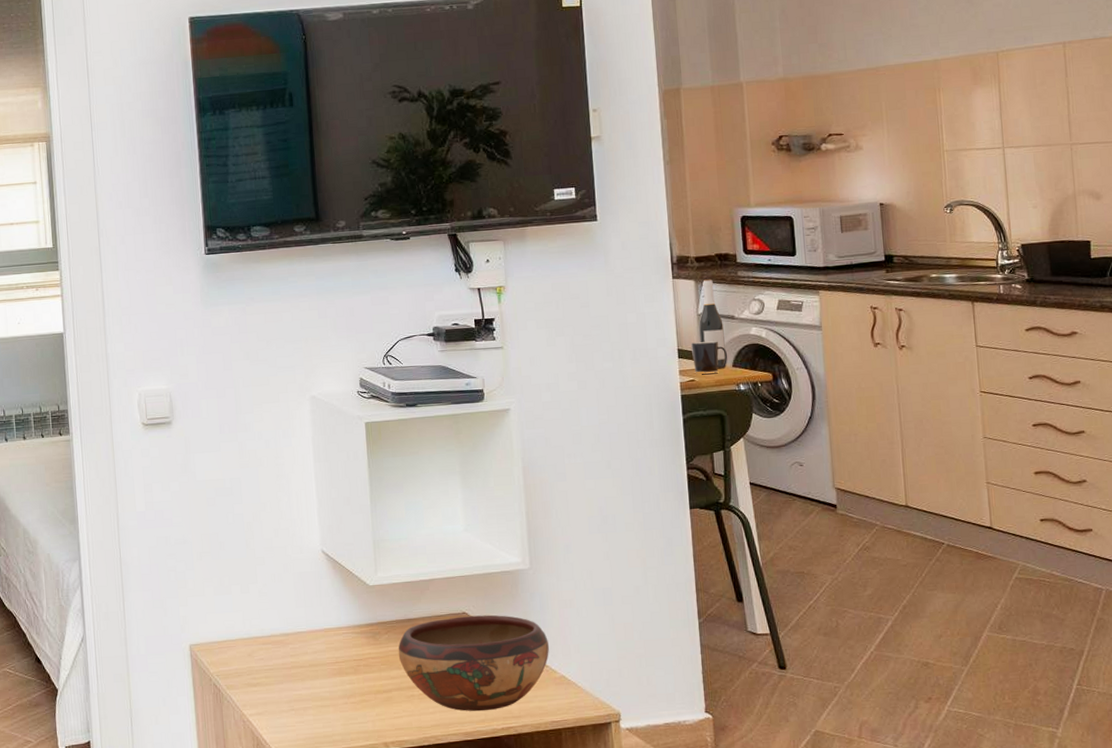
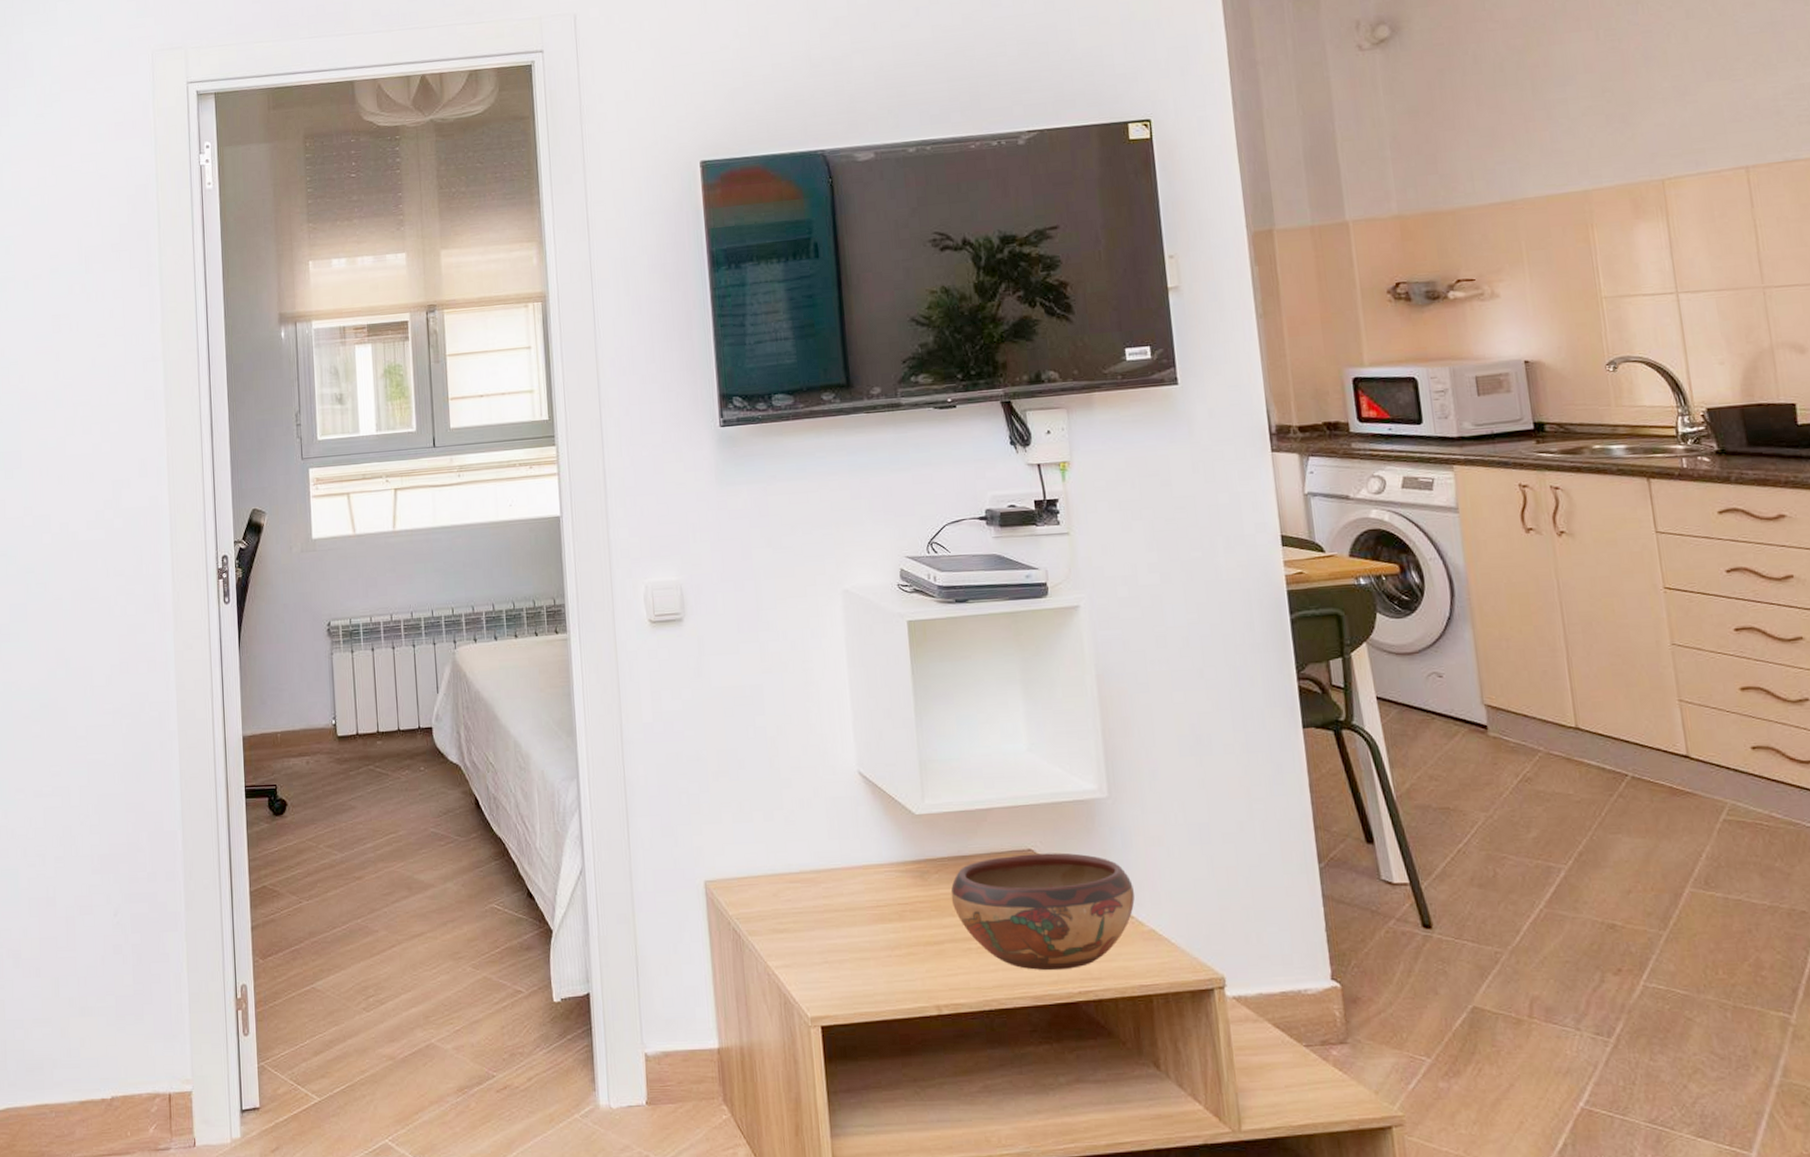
mug: present [690,341,728,375] -> none [1296,526,1343,566]
wine bottle: present [698,279,727,369] -> none [1305,452,1342,560]

